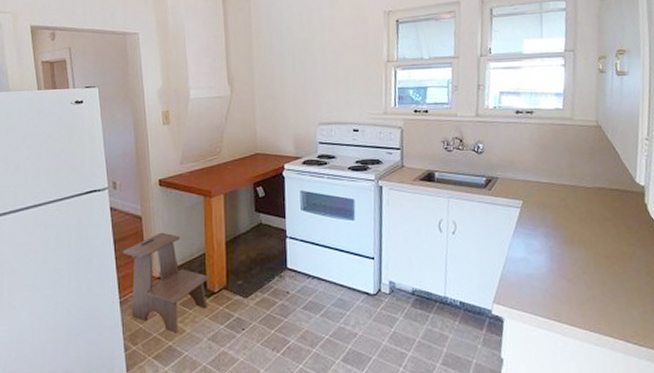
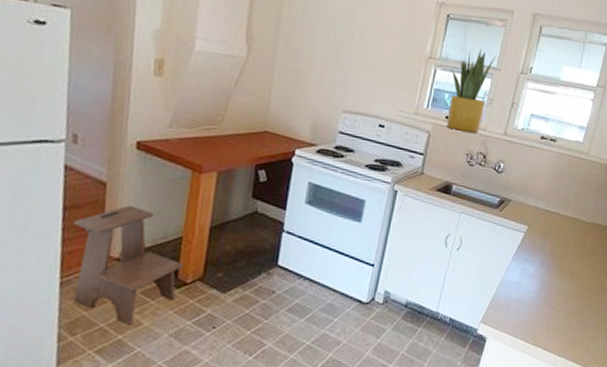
planter: none [411,43,452,121] -> present [447,49,497,133]

